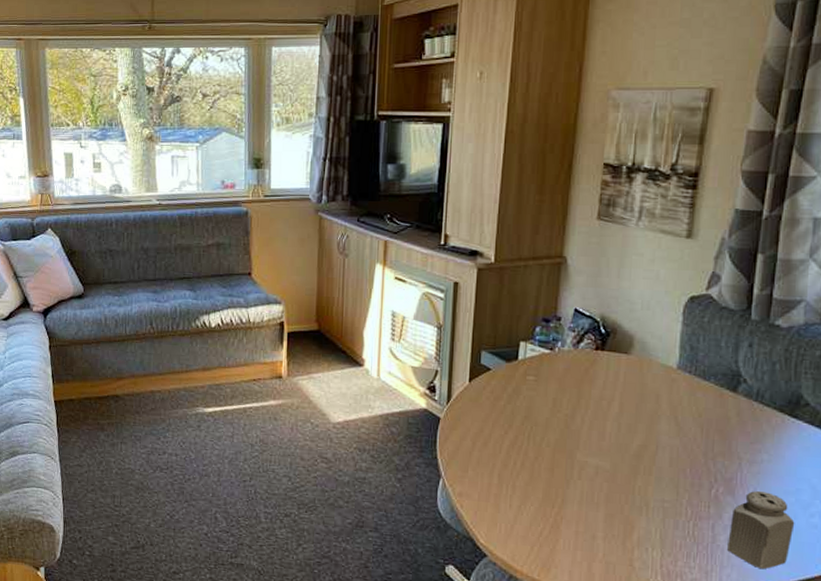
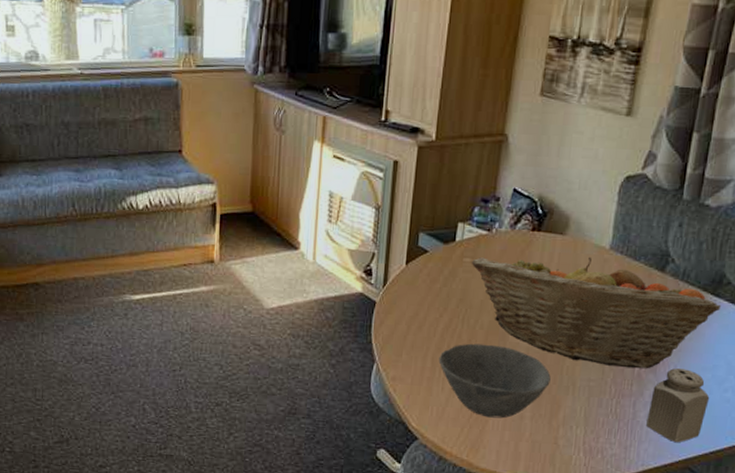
bowl: none [505,461,622,538] -> present [438,343,551,419]
fruit basket: none [534,375,801,491] -> present [471,256,722,369]

